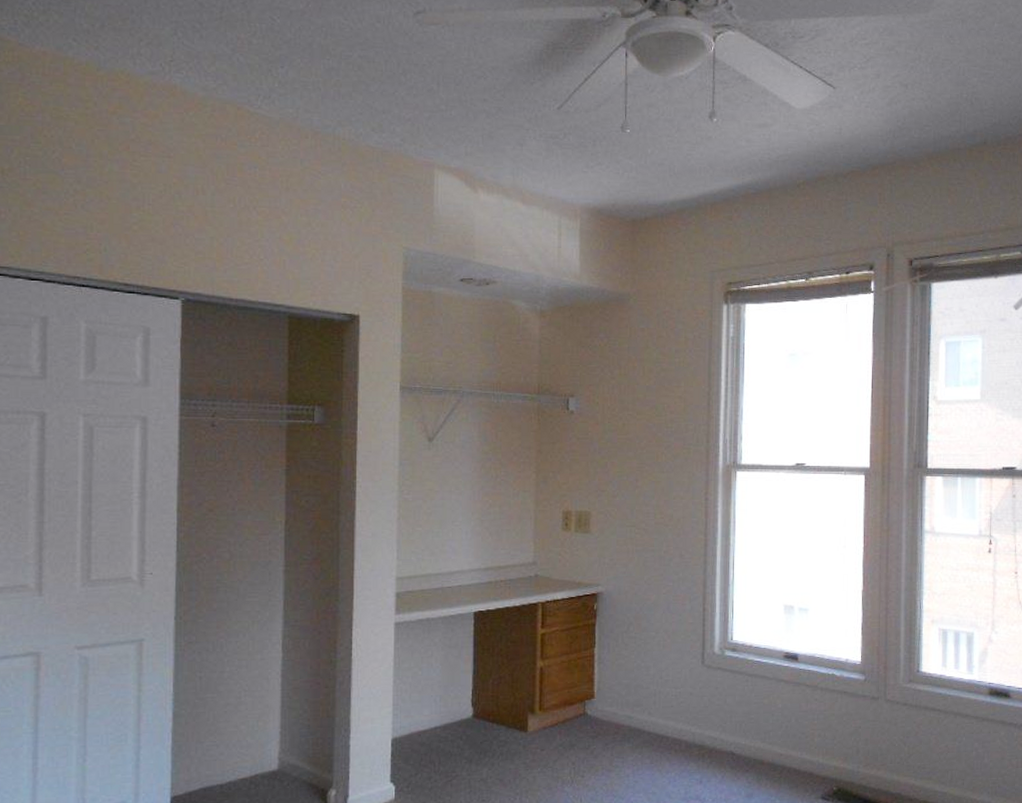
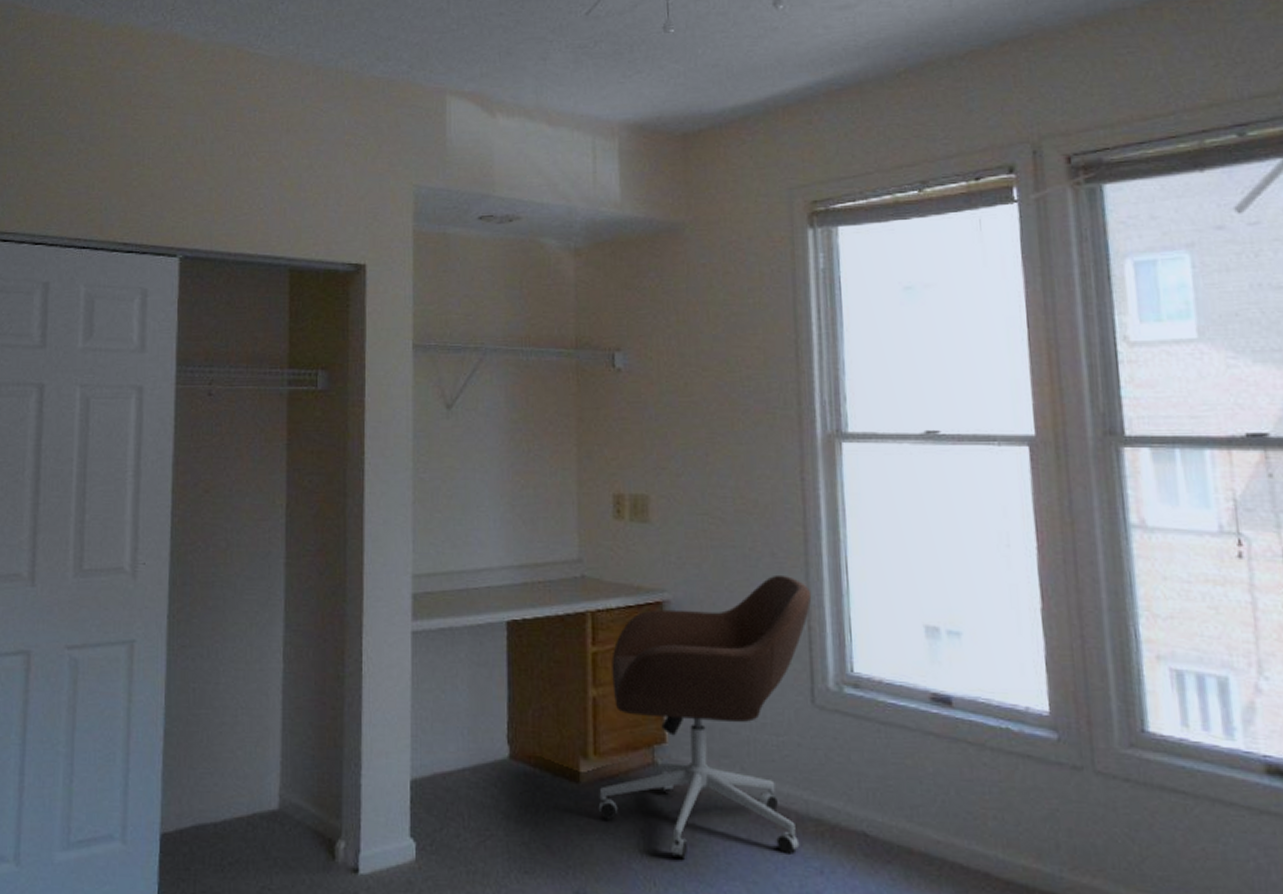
office chair: none [541,571,707,782] -> present [598,574,812,860]

